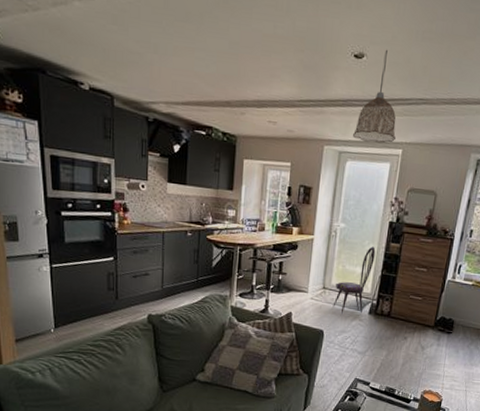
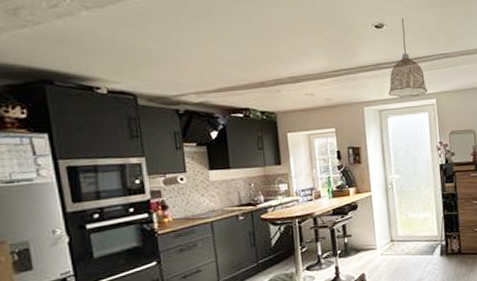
dining chair: present [332,246,376,314] -> none [402,190,434,263]

